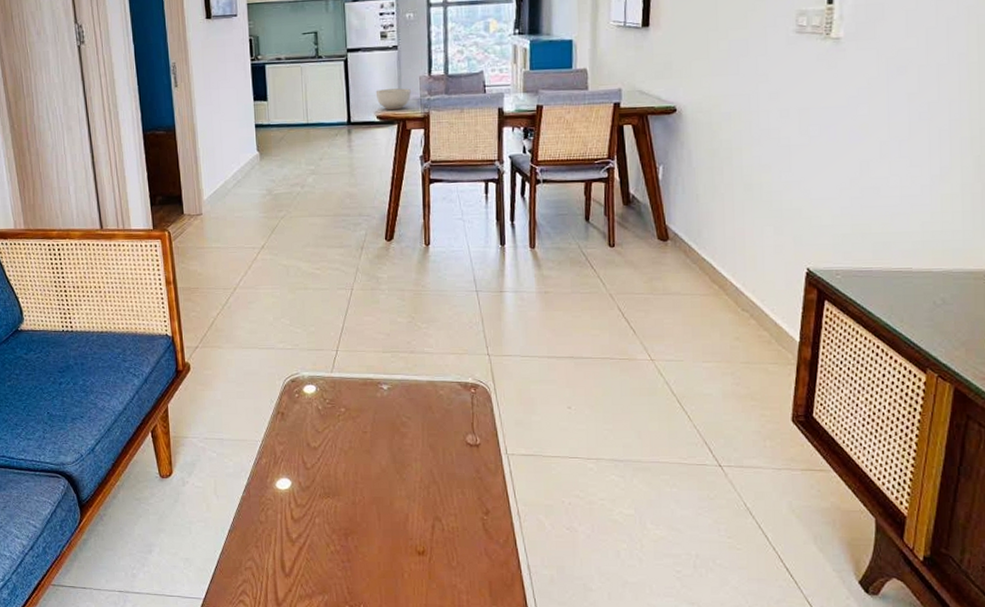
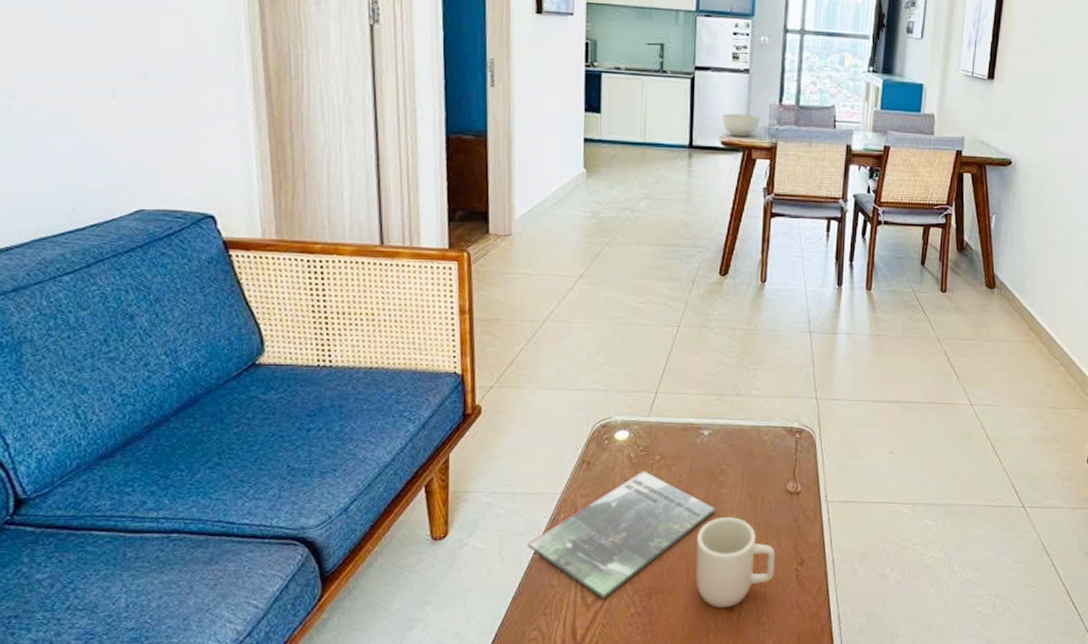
magazine: none [237,422,400,536] -> present [527,471,716,599]
mug: none [385,465,462,552] -> present [696,516,776,608]

